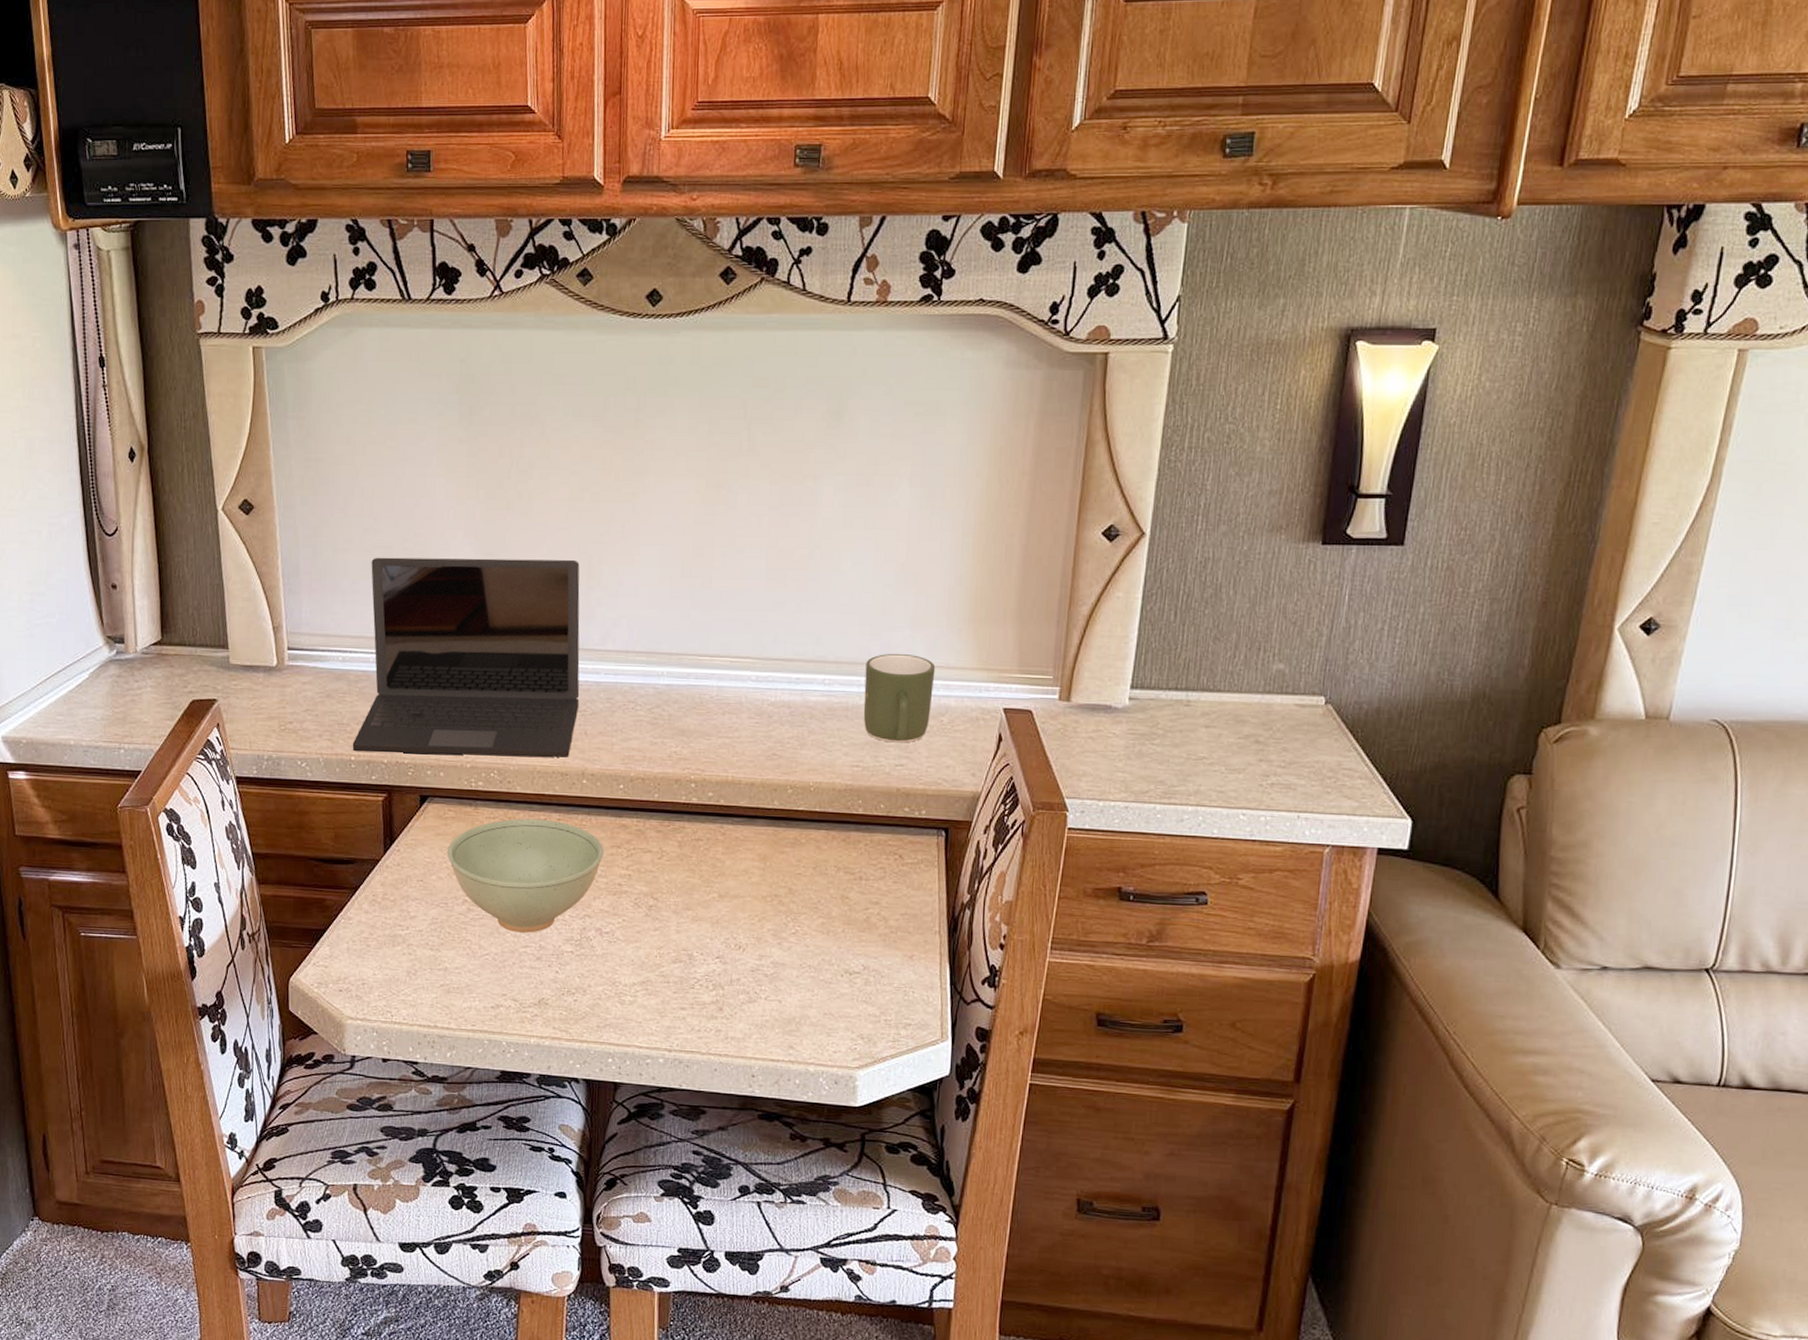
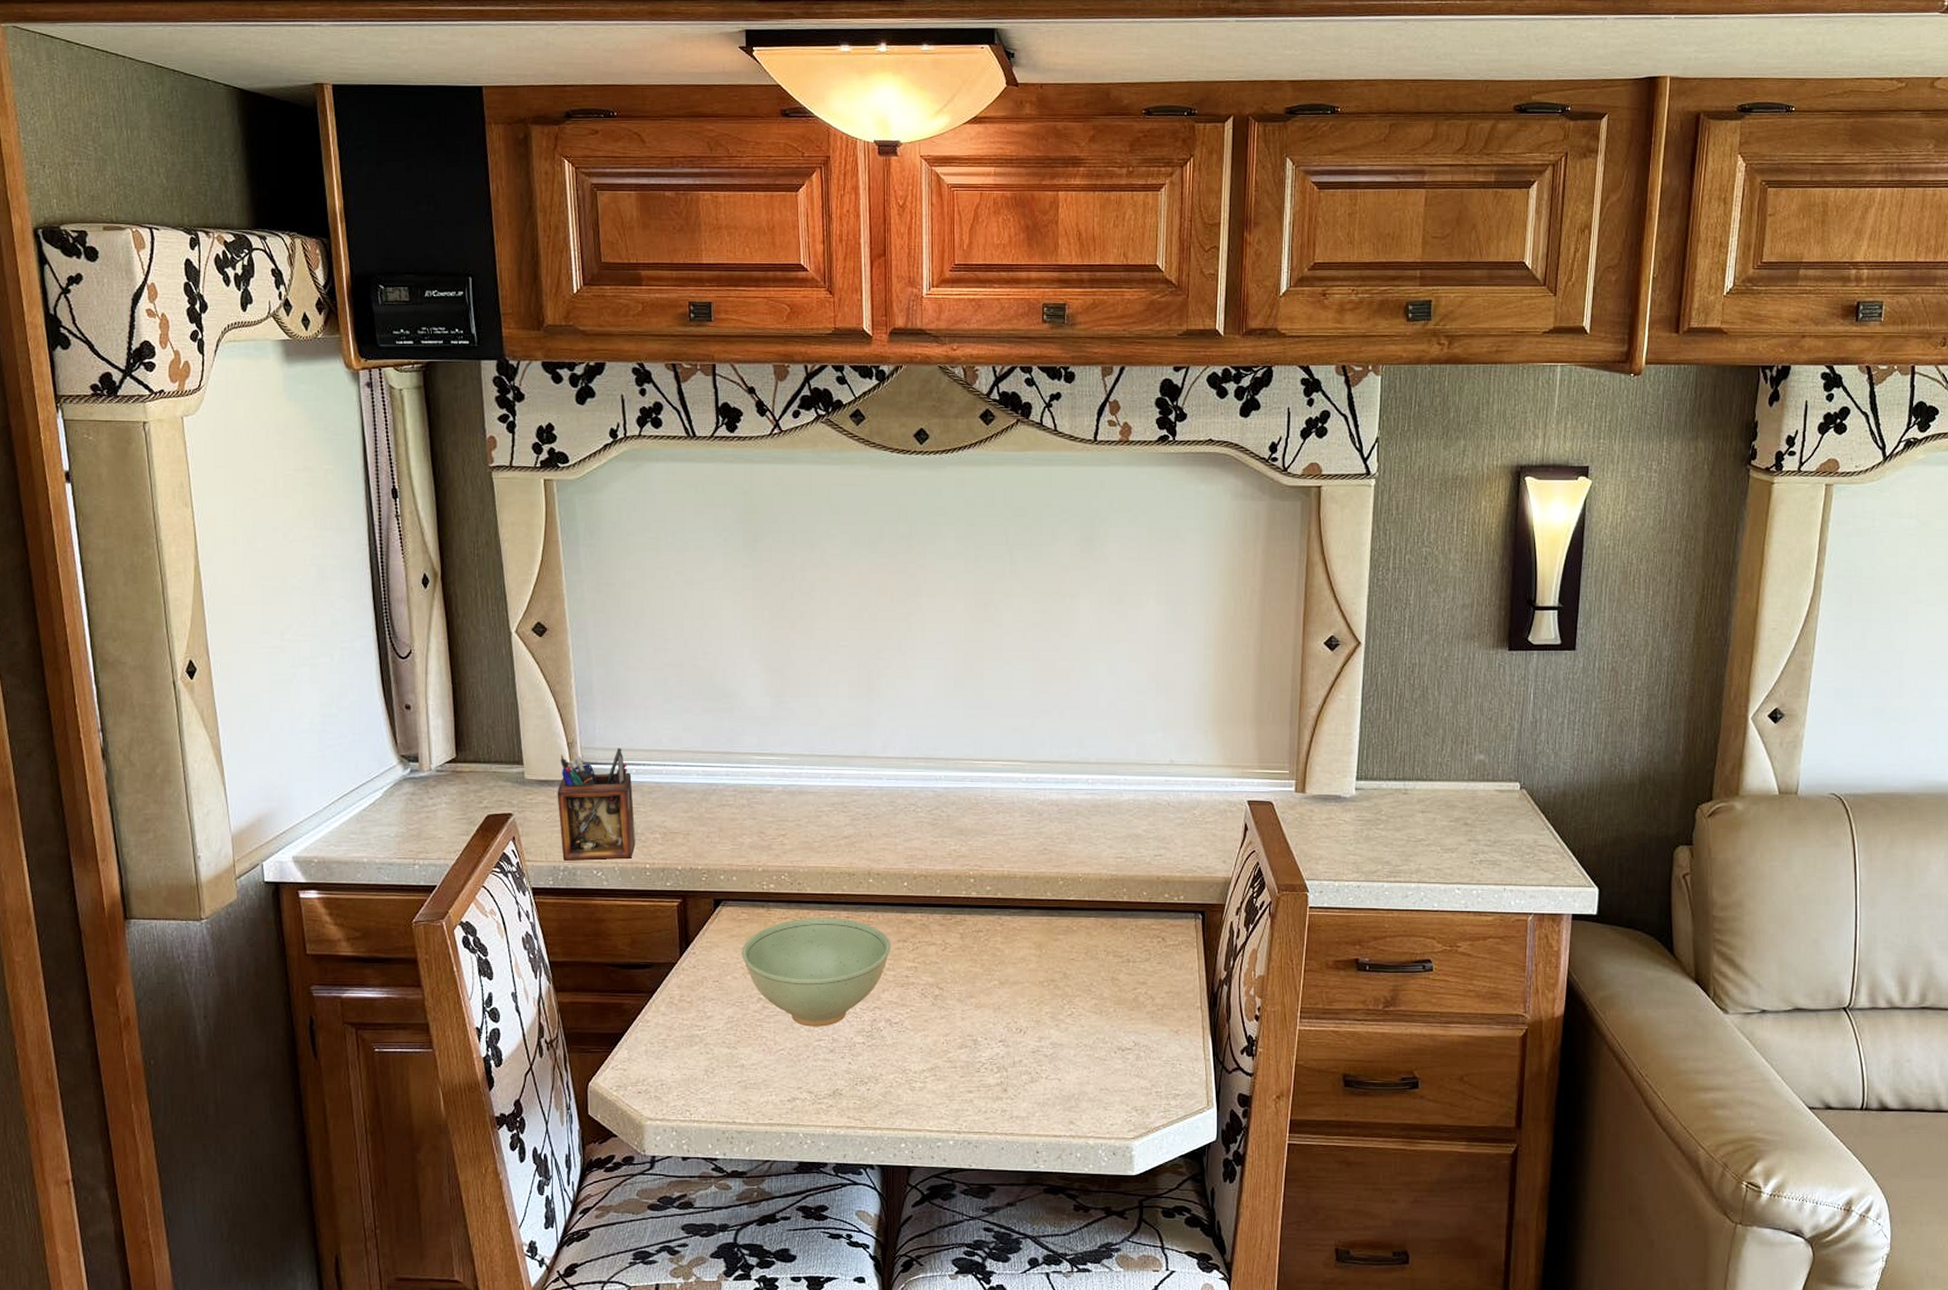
desk organizer: none [262,634,341,751] -> present [557,748,636,862]
laptop: present [352,557,580,758] -> none [647,674,864,860]
mug: present [863,653,936,743] -> none [1124,753,1186,835]

